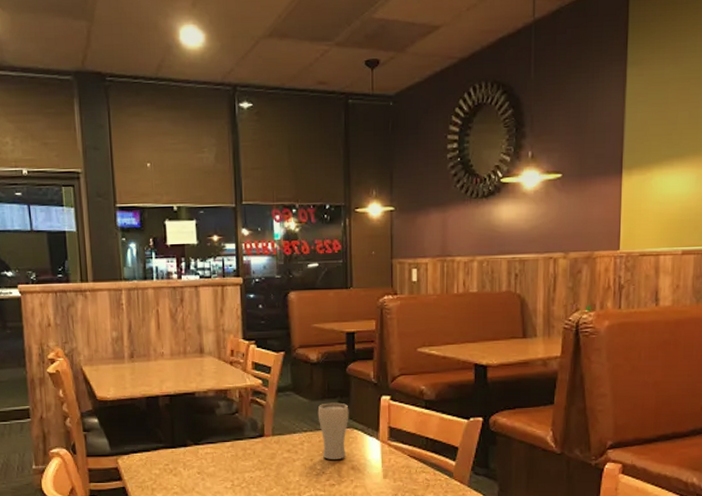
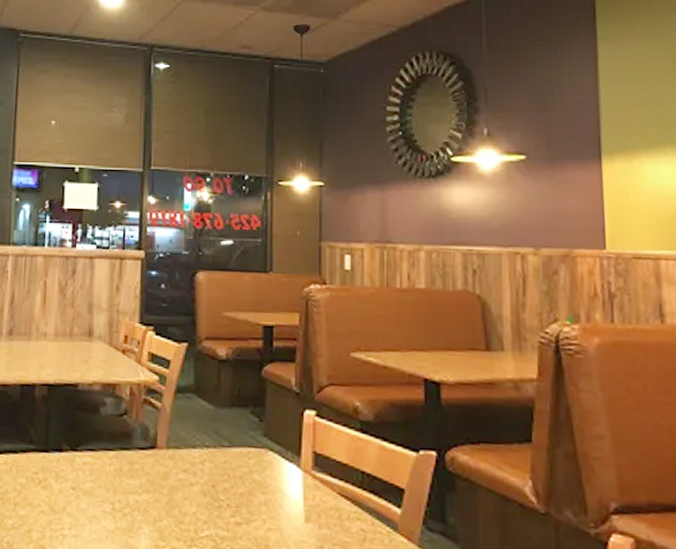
drinking glass: present [317,402,349,460] -> none [224,412,263,490]

